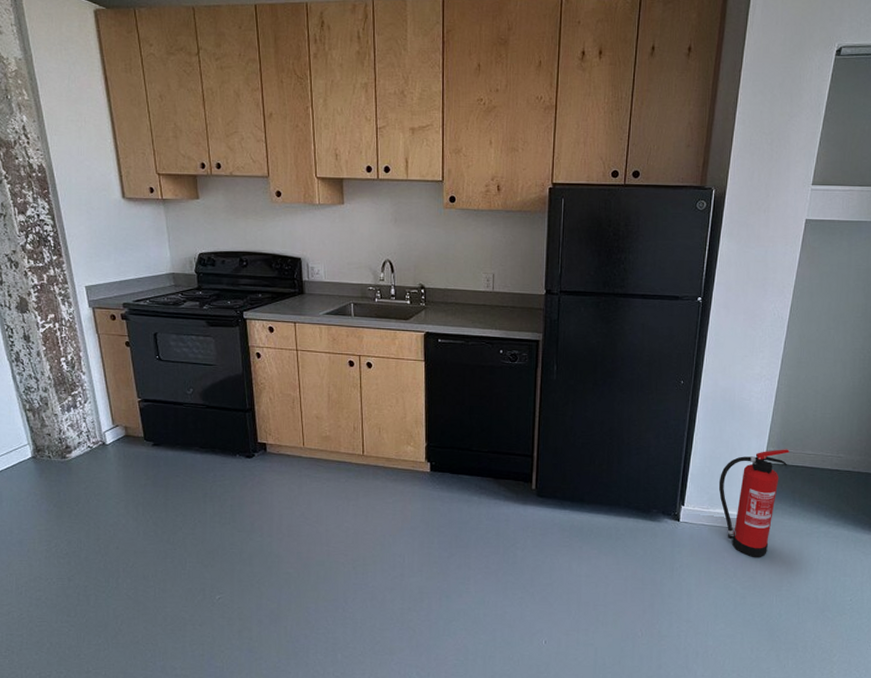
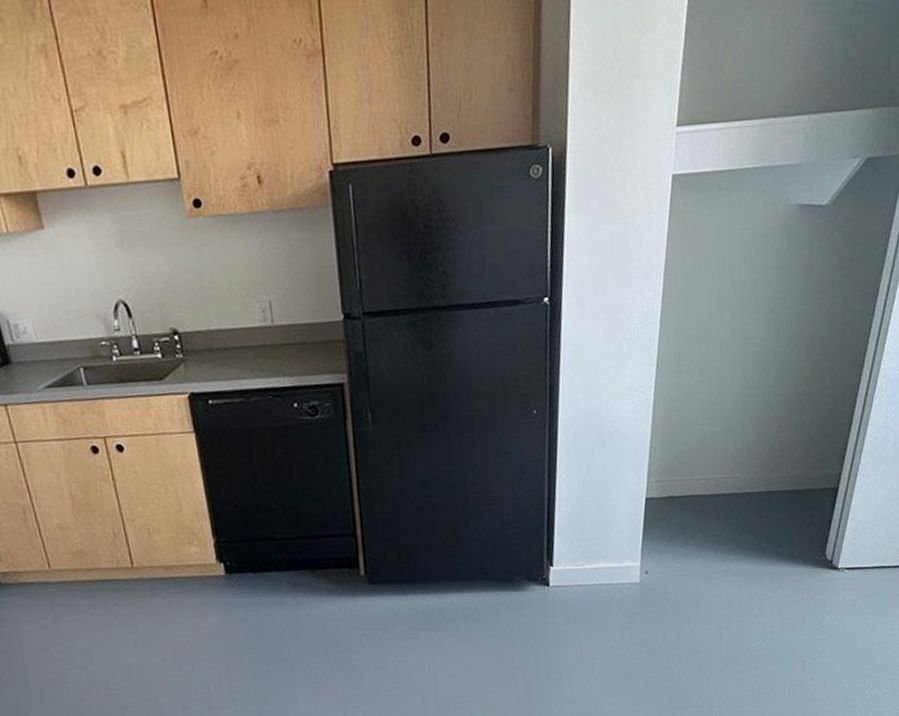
fire extinguisher: present [718,449,790,558] -> none [592,477,675,616]

